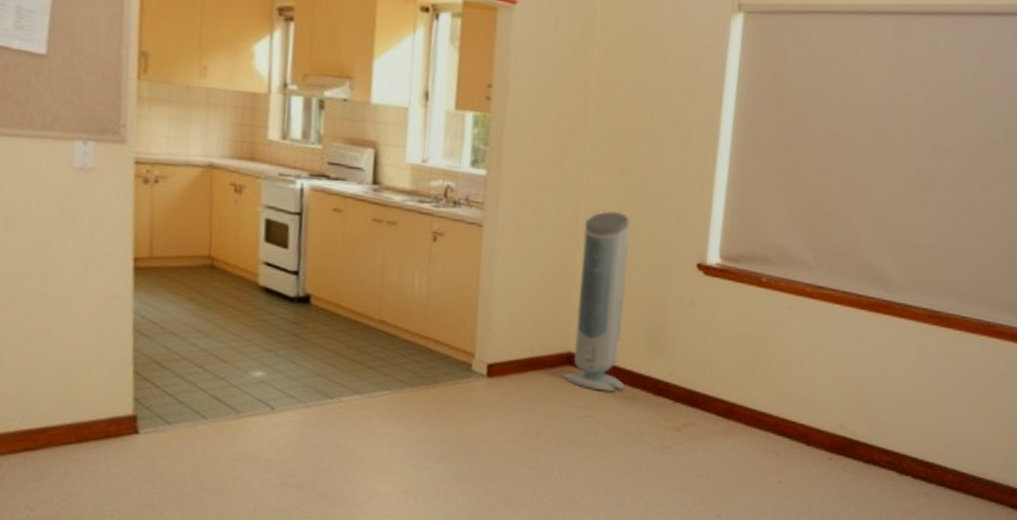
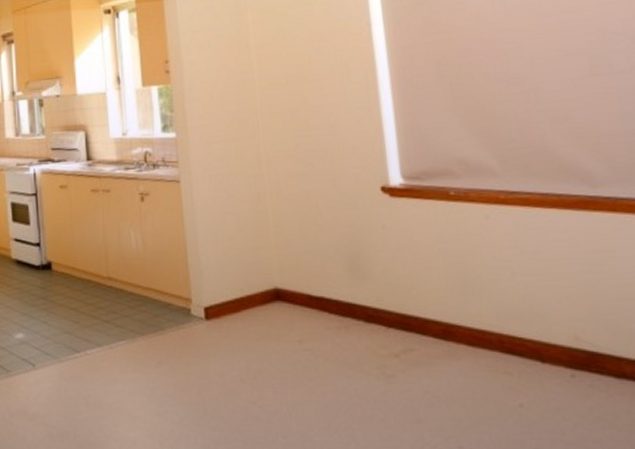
air purifier: present [563,211,630,392] -> none [267,150,335,324]

